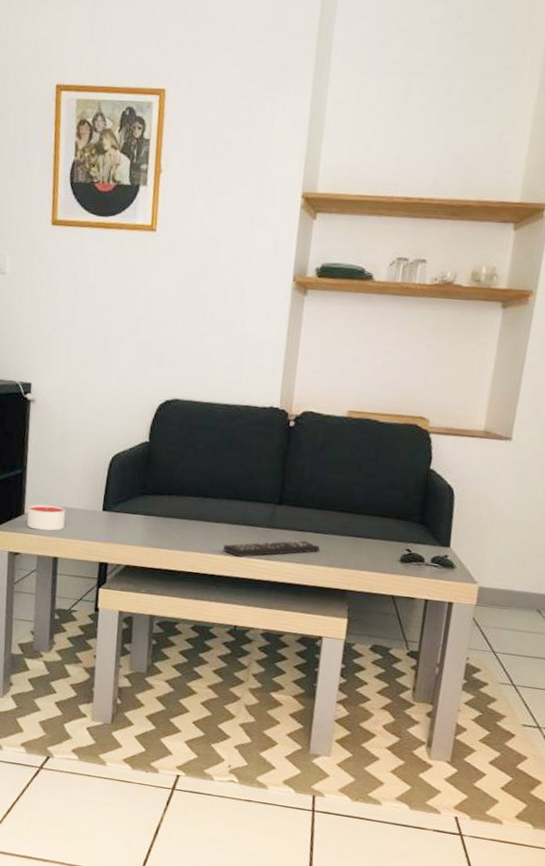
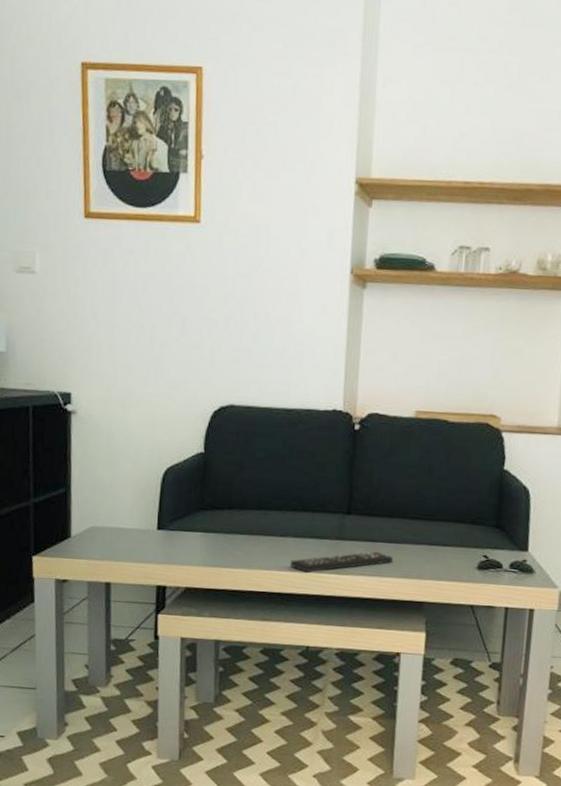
candle: present [26,504,66,531] -> none [74,525,117,555]

